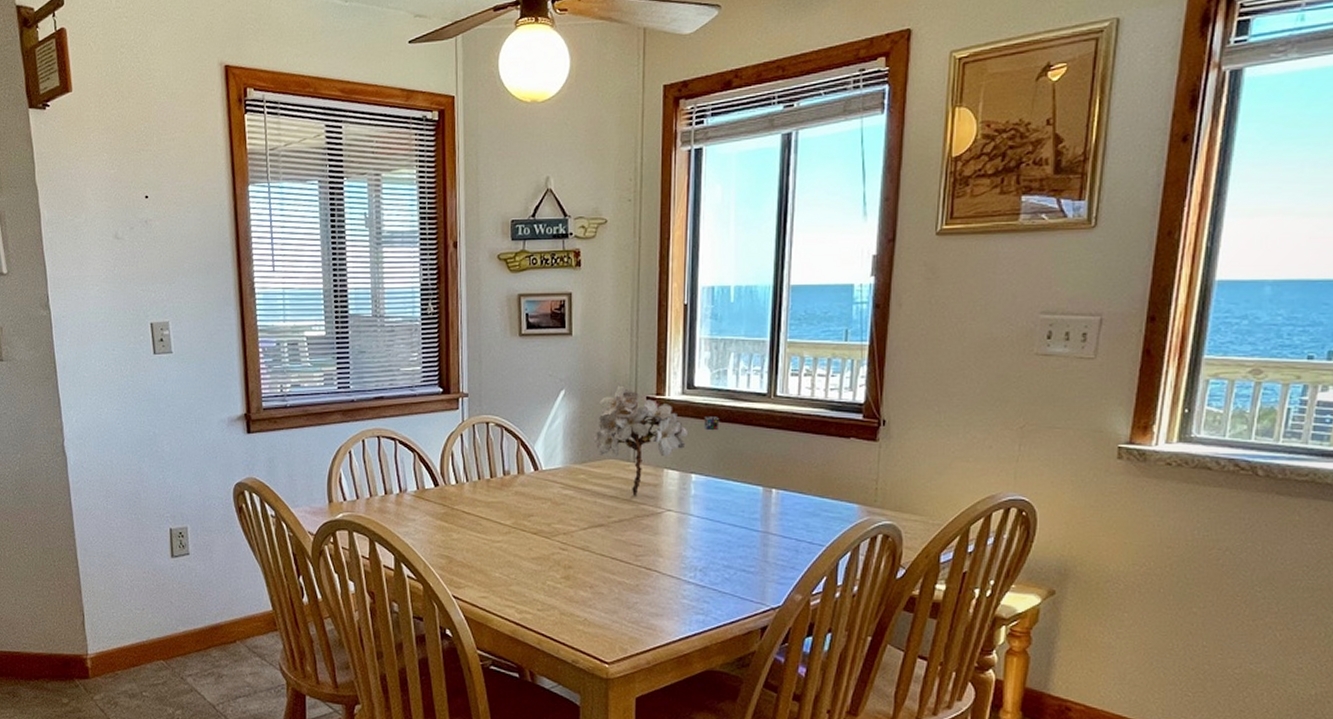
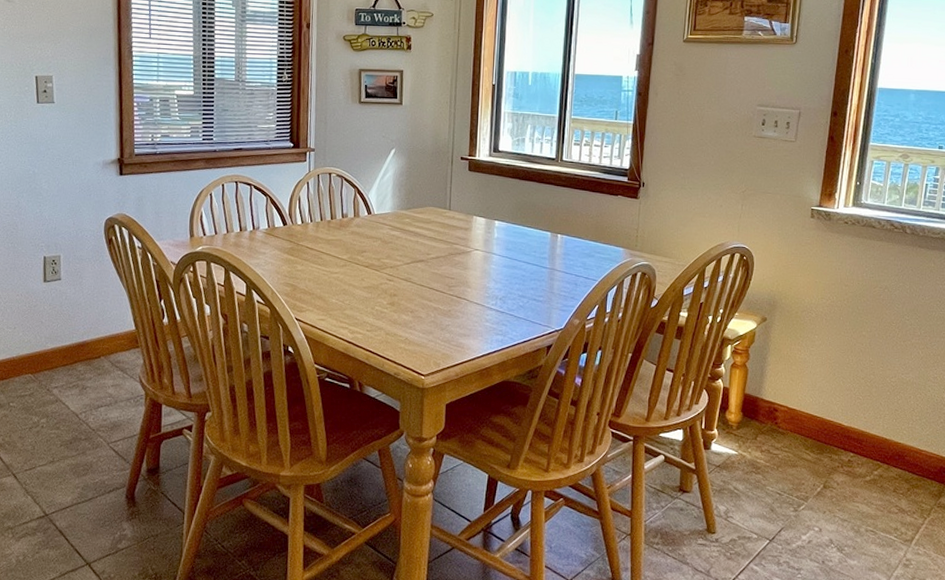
flower bouquet: present [593,384,720,496] -> none [417,146,518,238]

